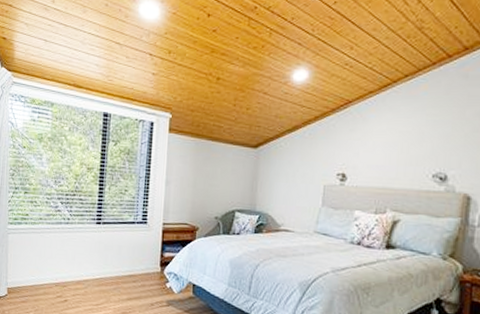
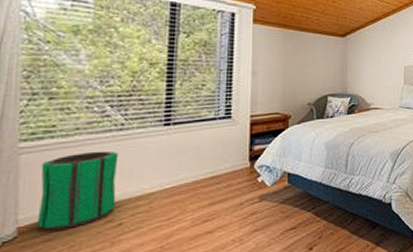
trash can: none [17,238,66,296] -> present [36,151,119,231]

